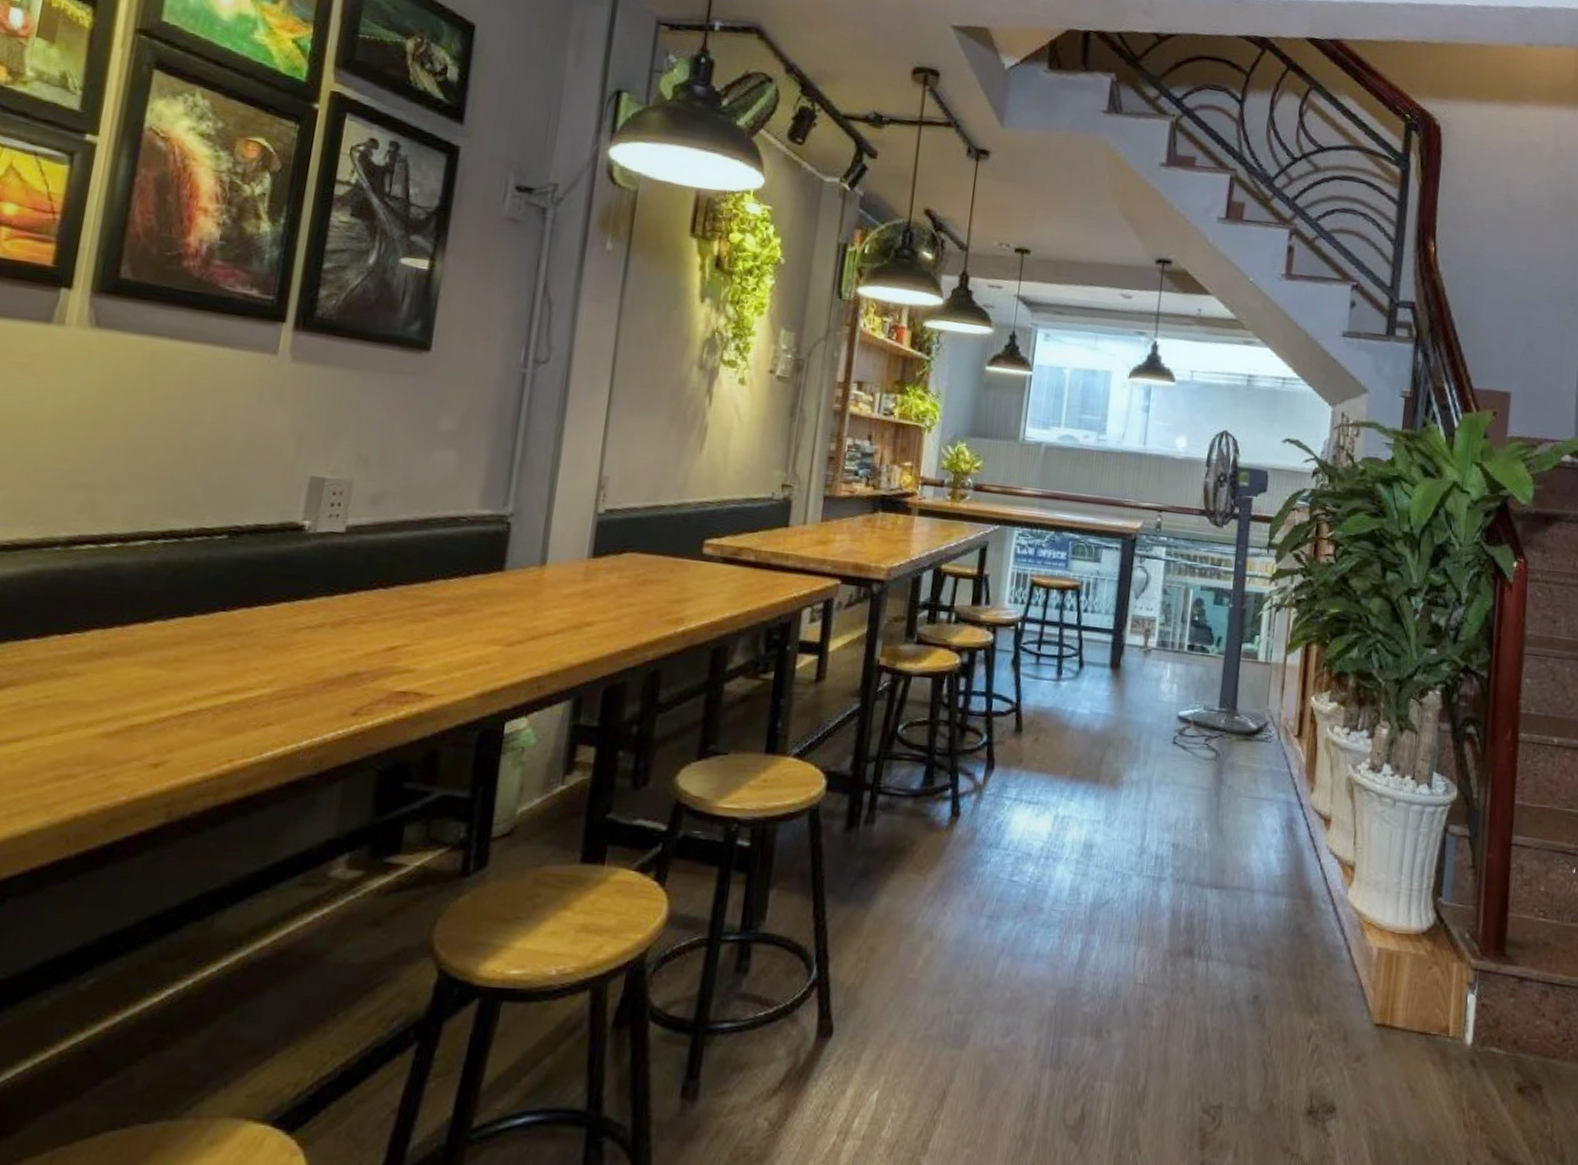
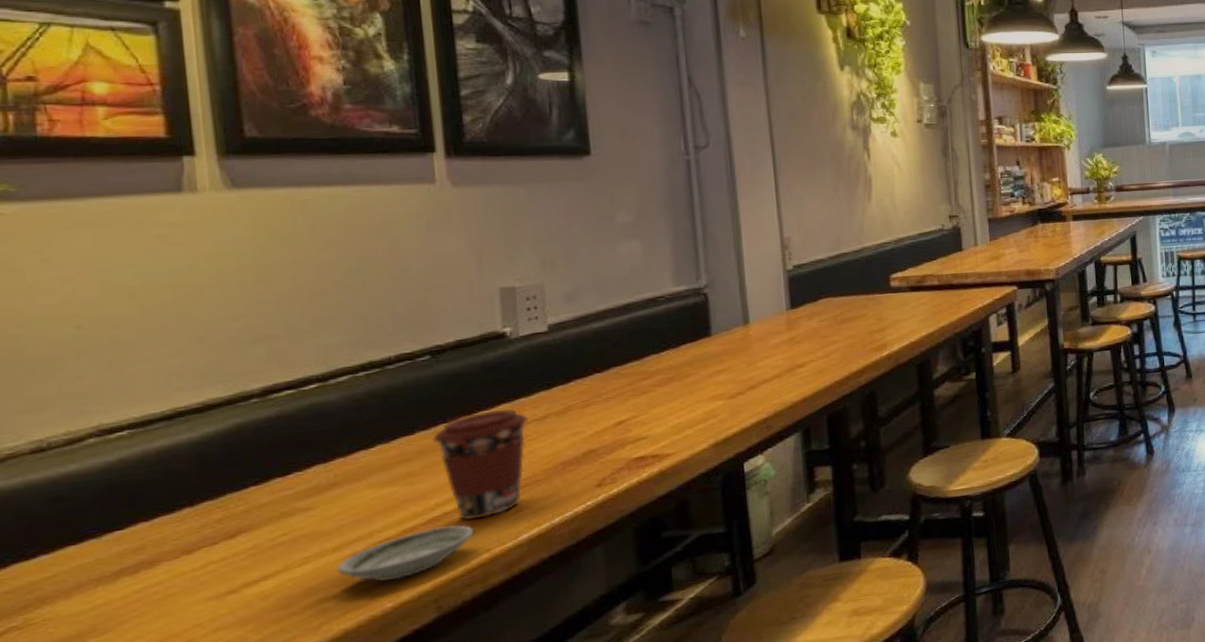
saucer: none [83,722,222,772] -> present [336,525,474,582]
coffee cup: none [207,607,304,724] -> present [431,408,528,520]

